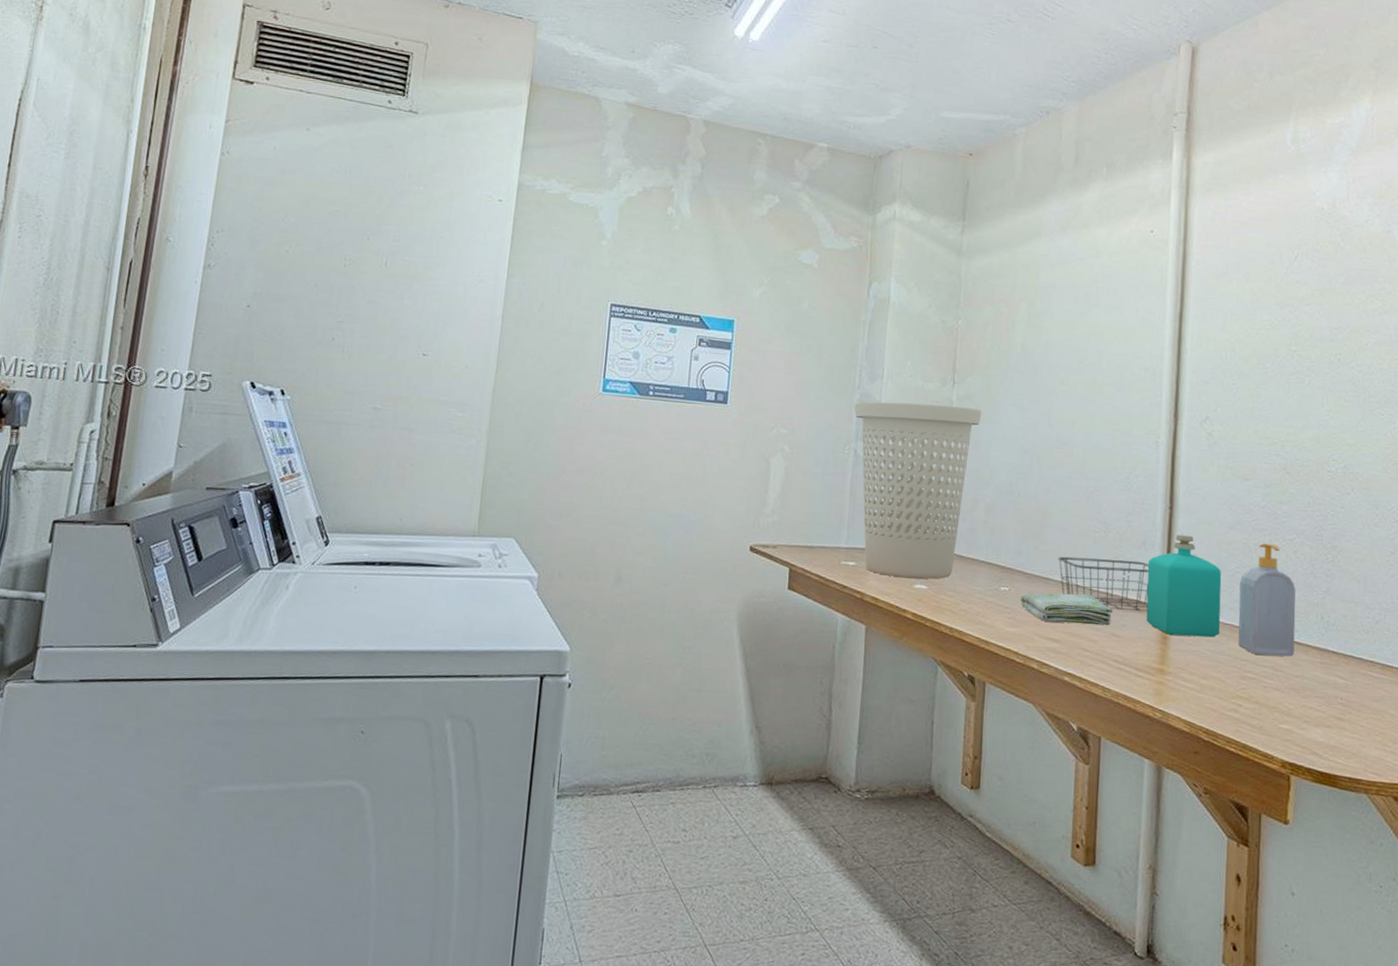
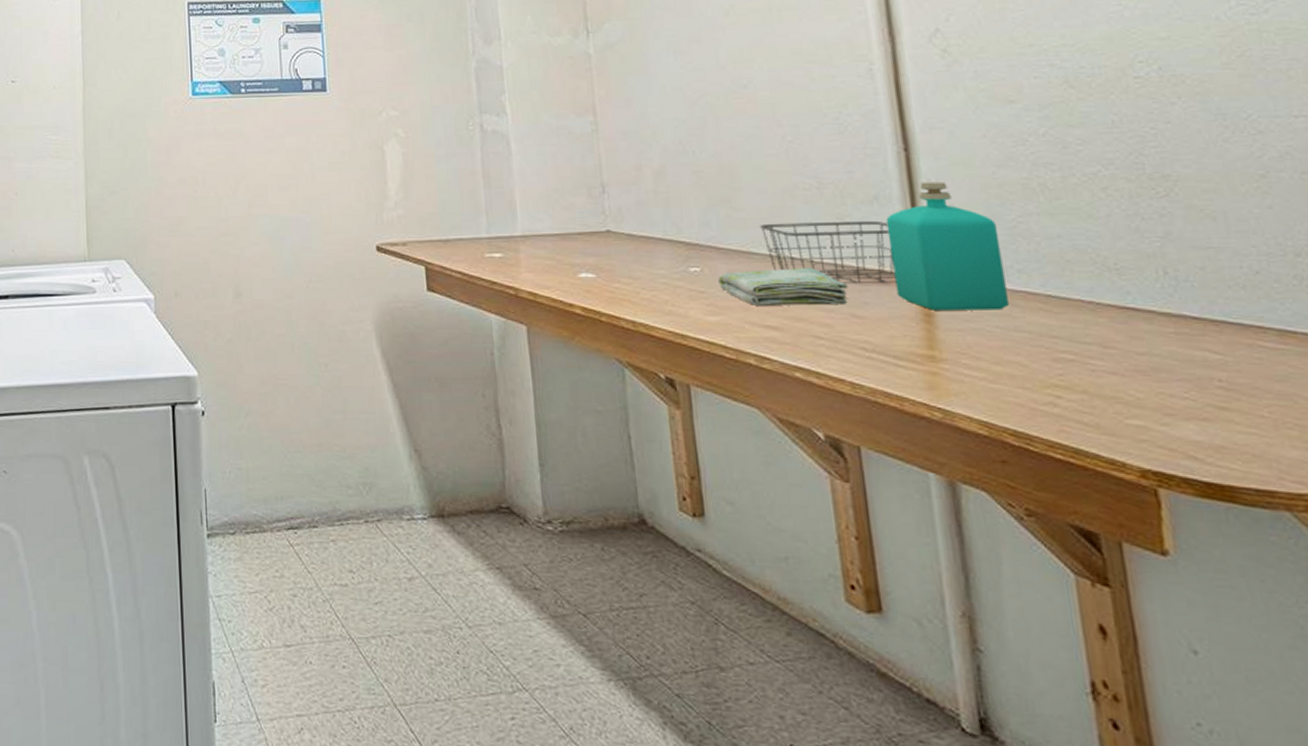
laundry basket: present [854,401,982,579] -> none [471,59,630,267]
soap bottle: present [1238,543,1296,657] -> none [1026,180,1131,328]

